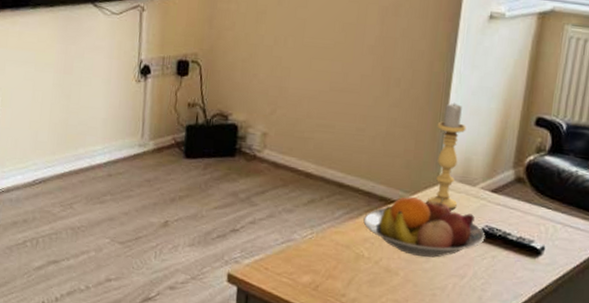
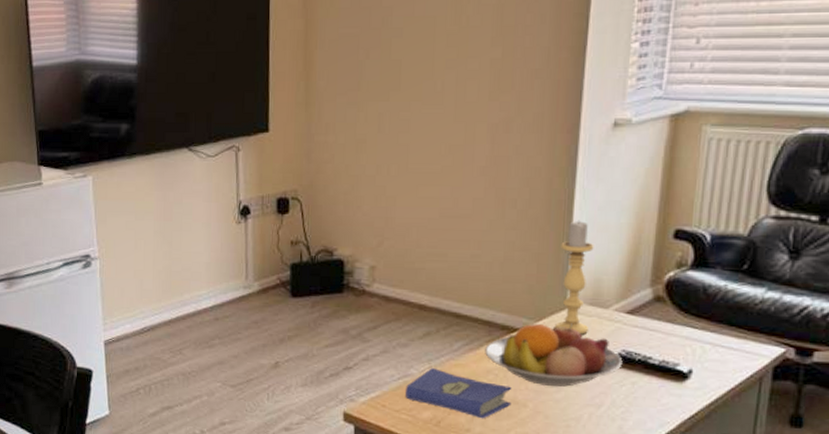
hardcover book: none [287,233,385,285] -> present [404,367,512,419]

